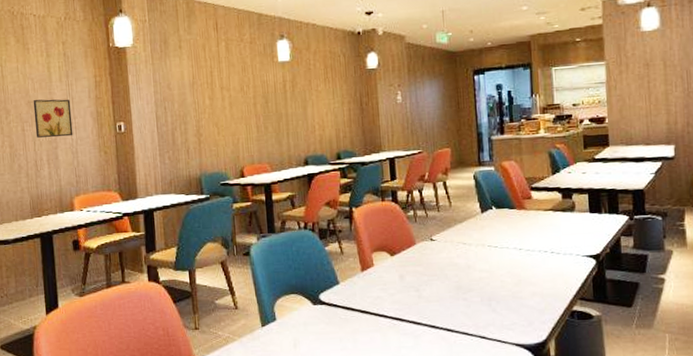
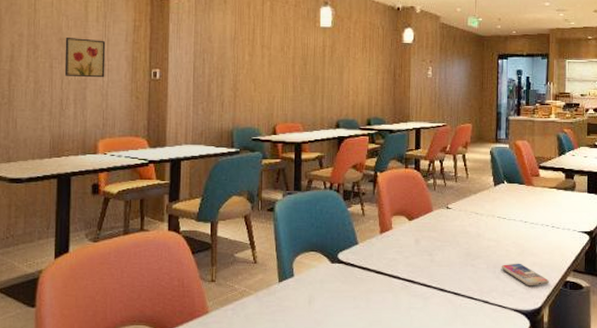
smartphone: none [496,294,553,319] -> present [501,263,549,286]

